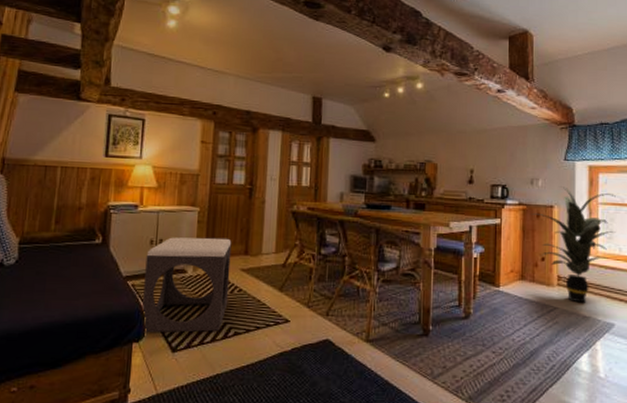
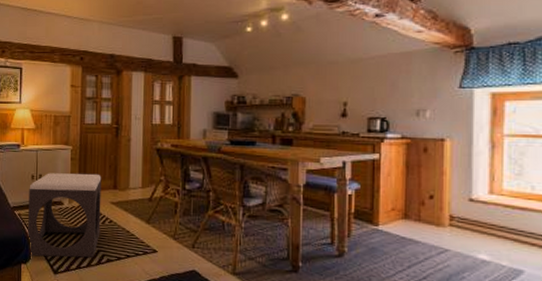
indoor plant: present [530,186,616,303] -> none [415,117,528,246]

